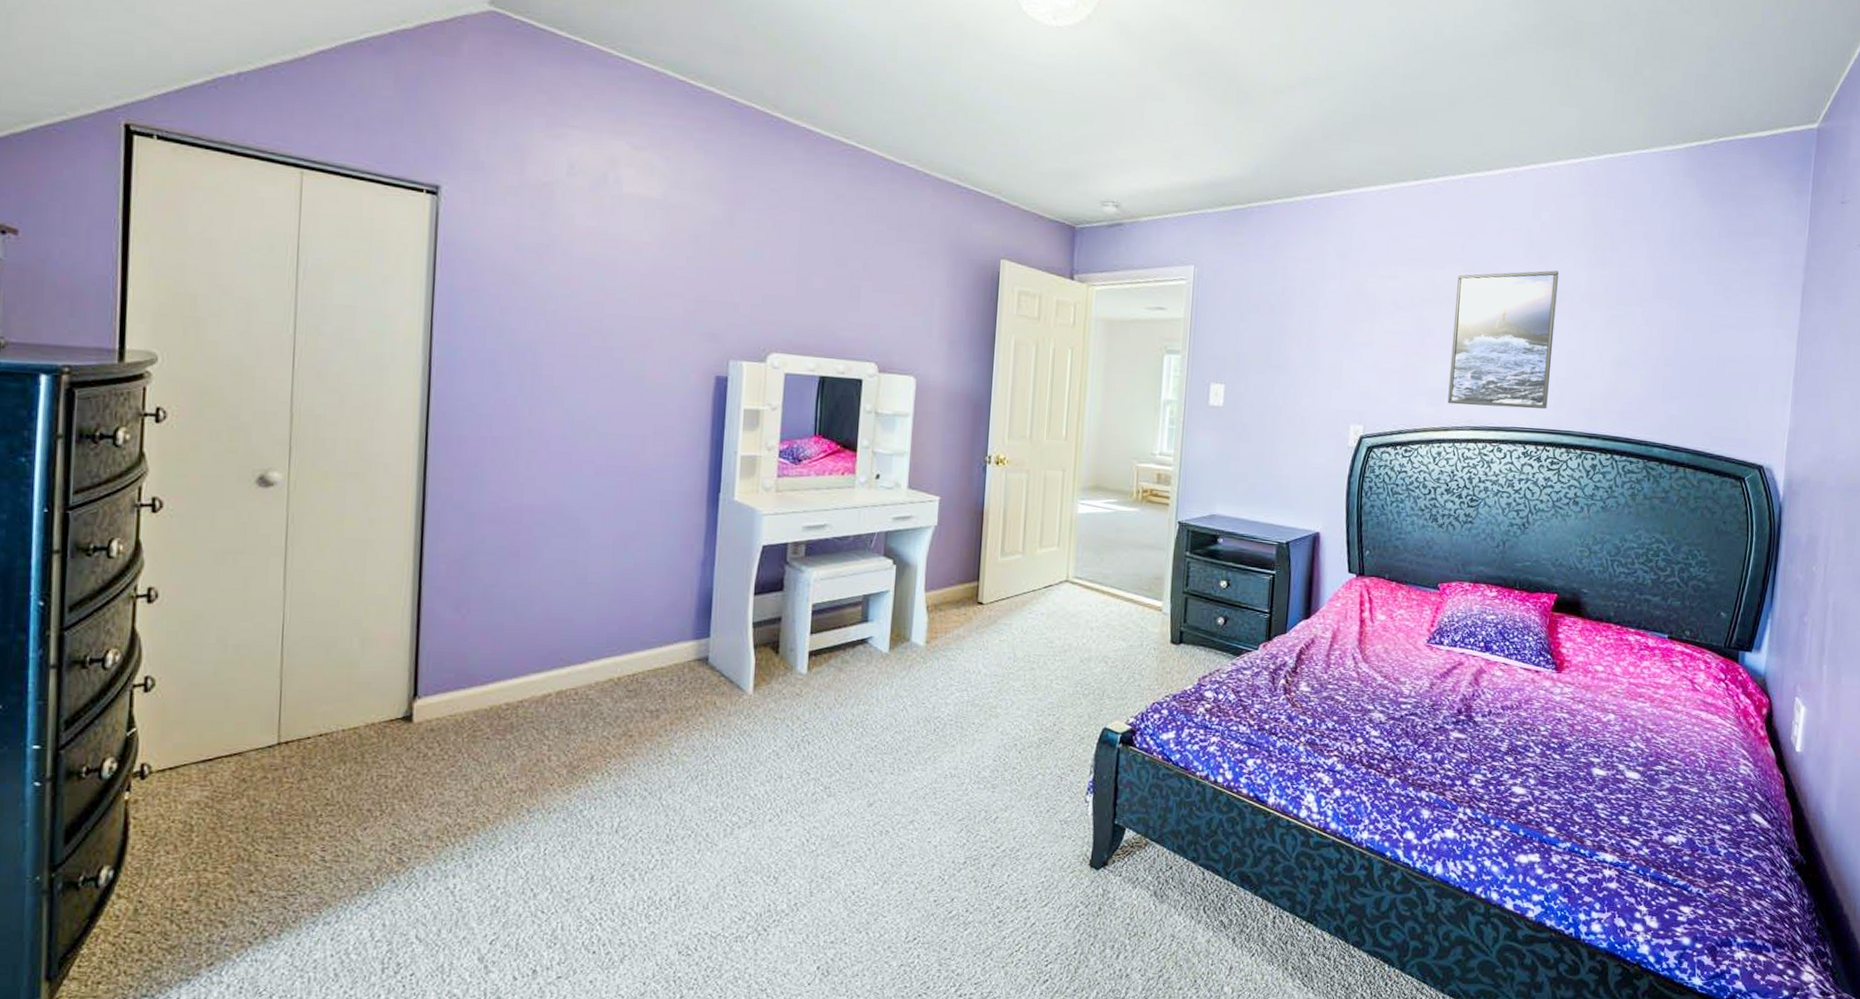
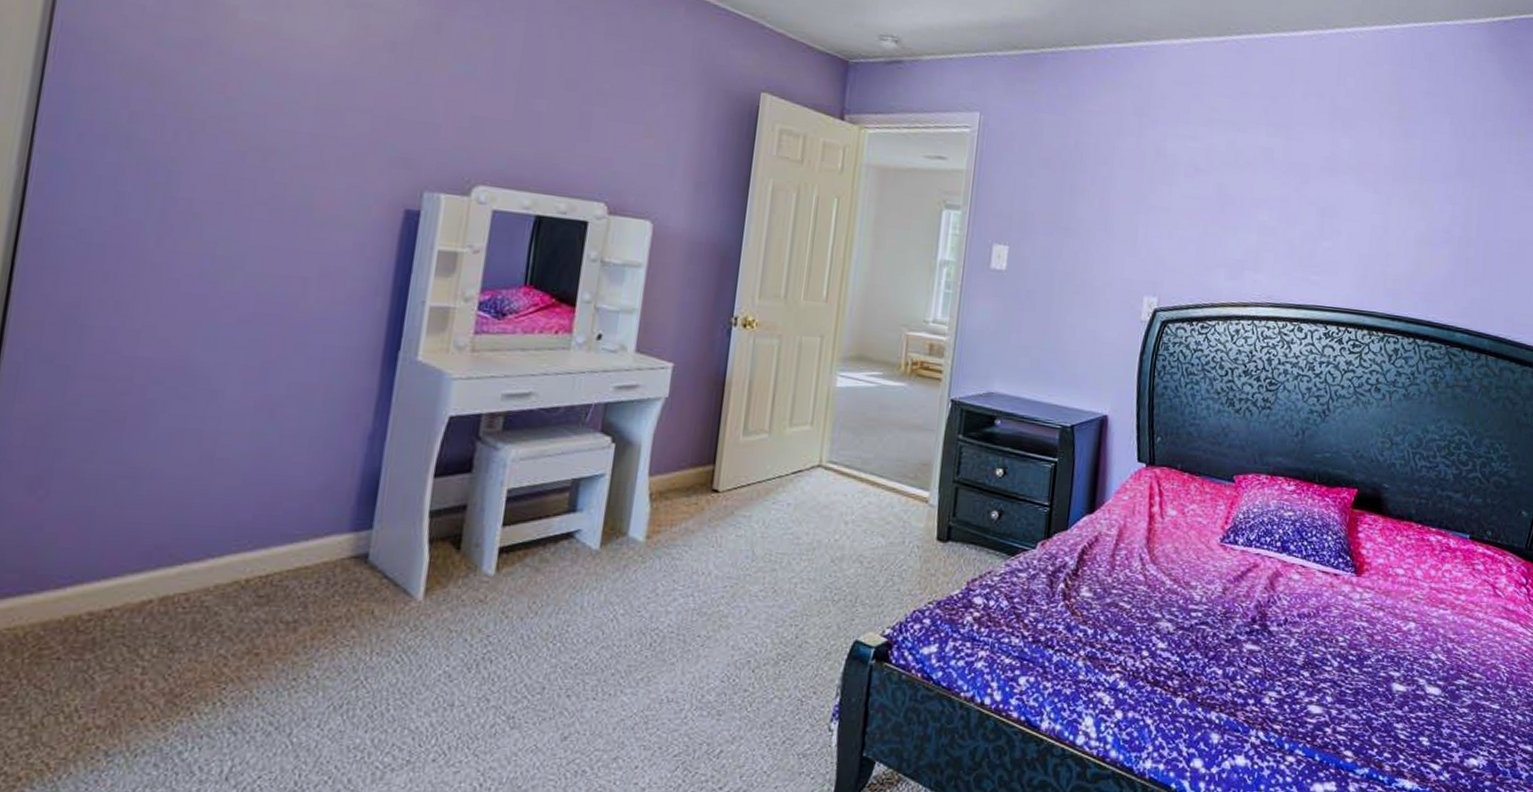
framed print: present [1447,270,1559,409] -> none [1247,139,1363,287]

